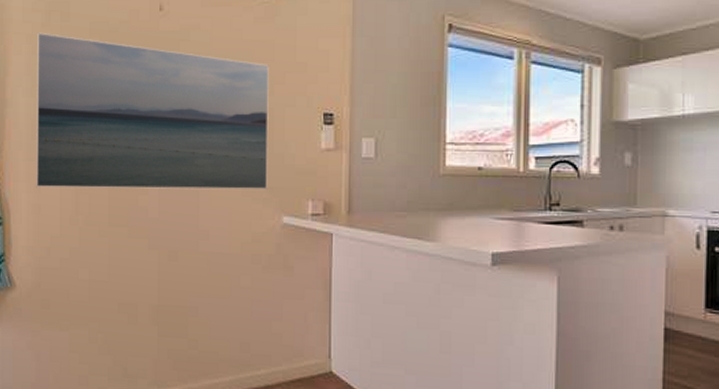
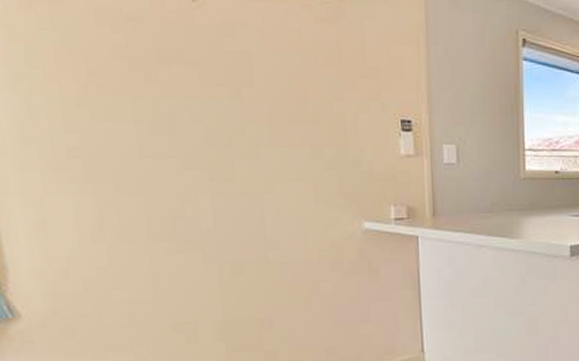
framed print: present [36,32,269,190] -> none [13,14,345,202]

